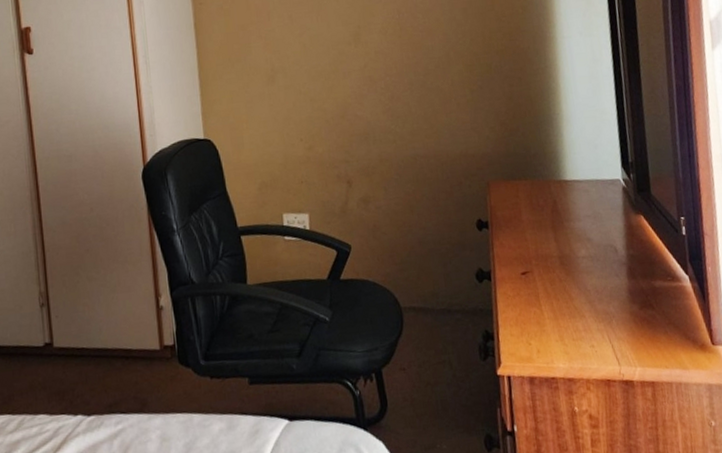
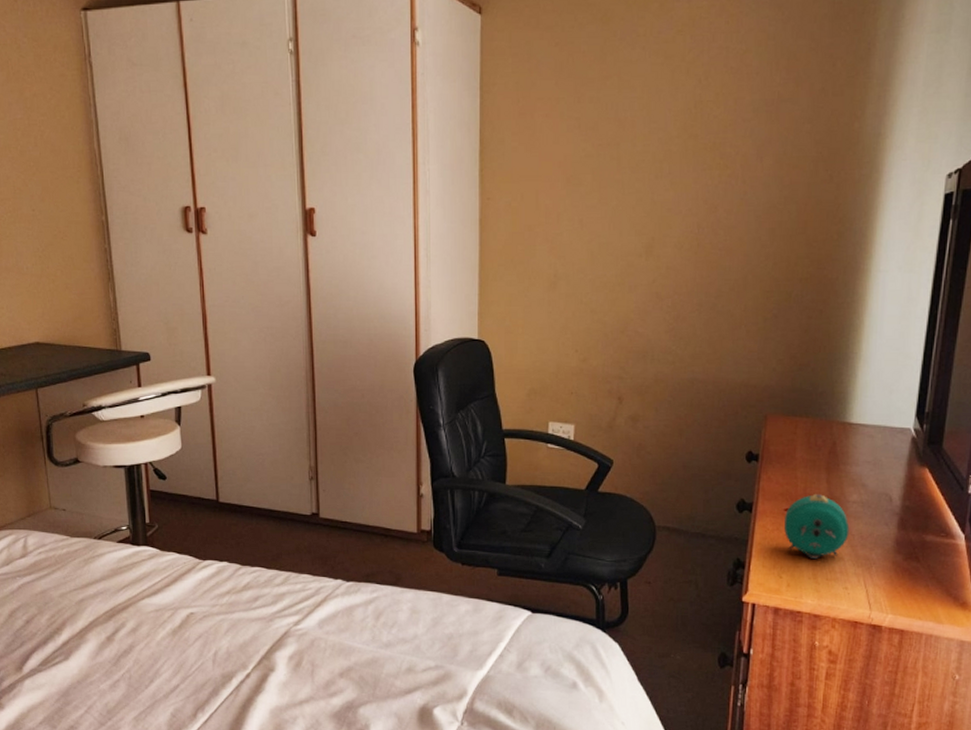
alarm clock: none [522,253,585,320] -> present [784,494,850,559]

